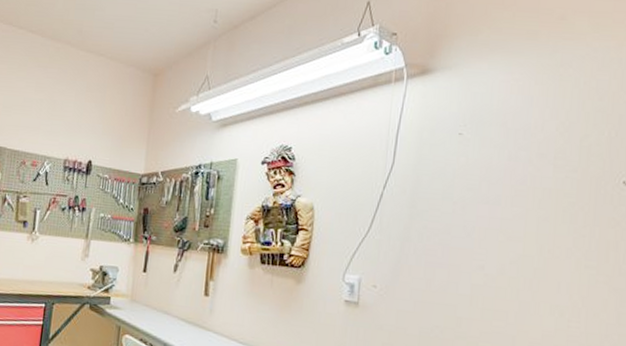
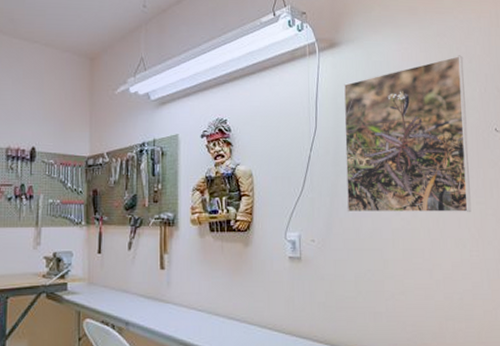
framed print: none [419,90,592,277] -> present [343,55,472,213]

